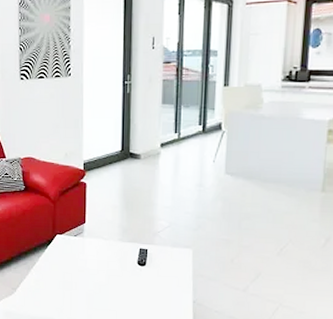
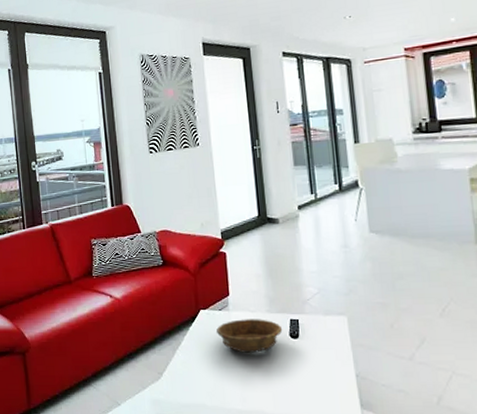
decorative bowl: none [69,245,132,278] -> present [215,319,283,354]

